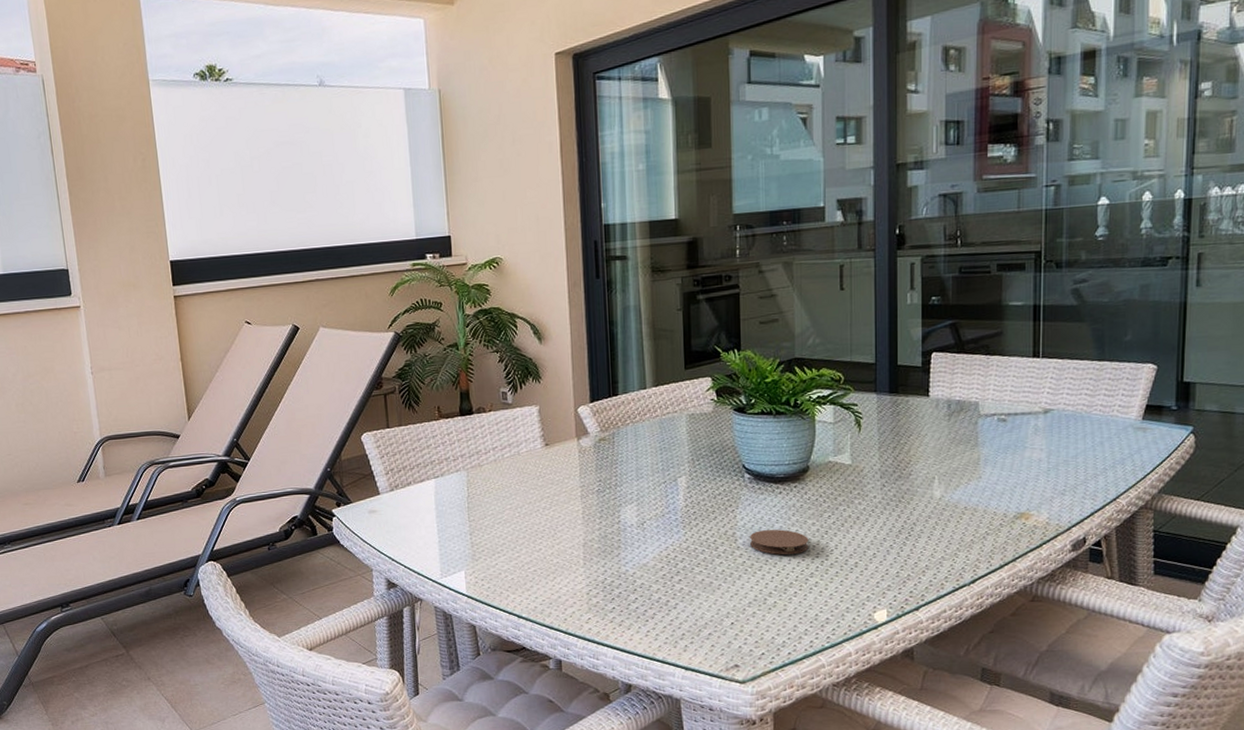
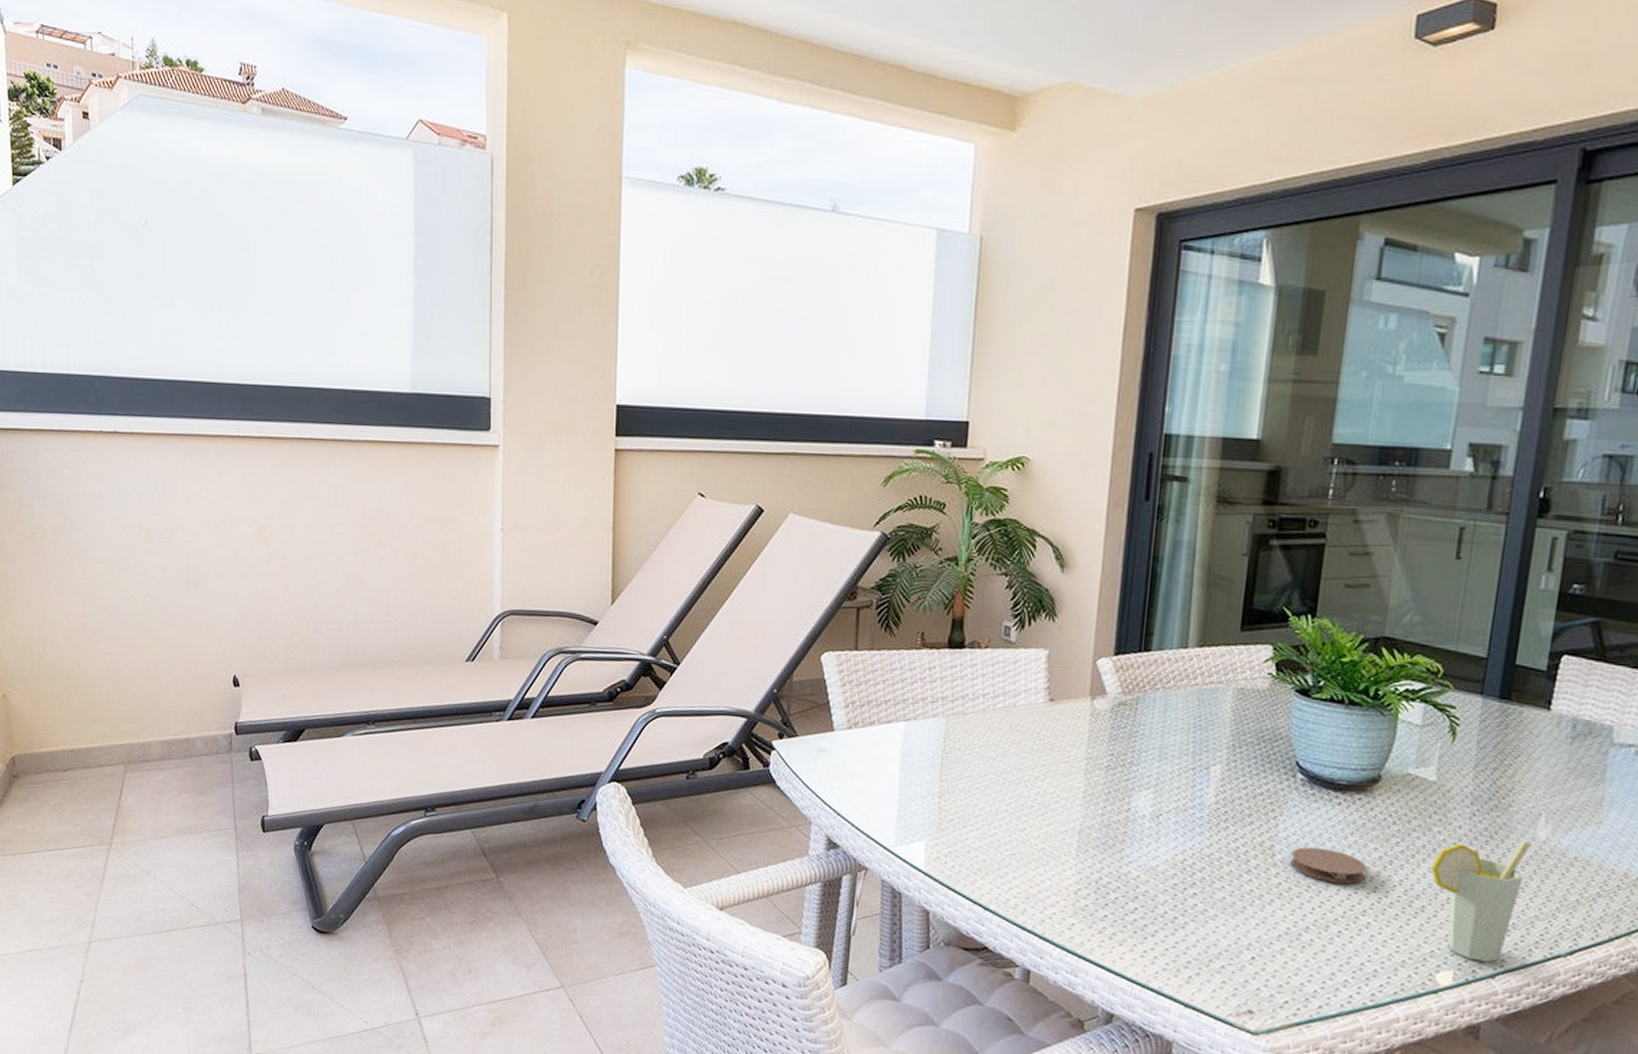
cup: none [857,500,931,599] -> present [1430,840,1532,962]

